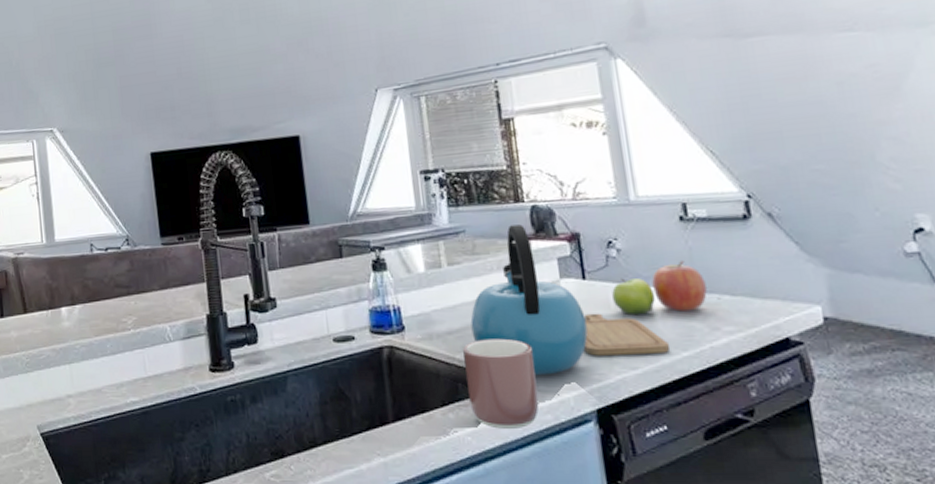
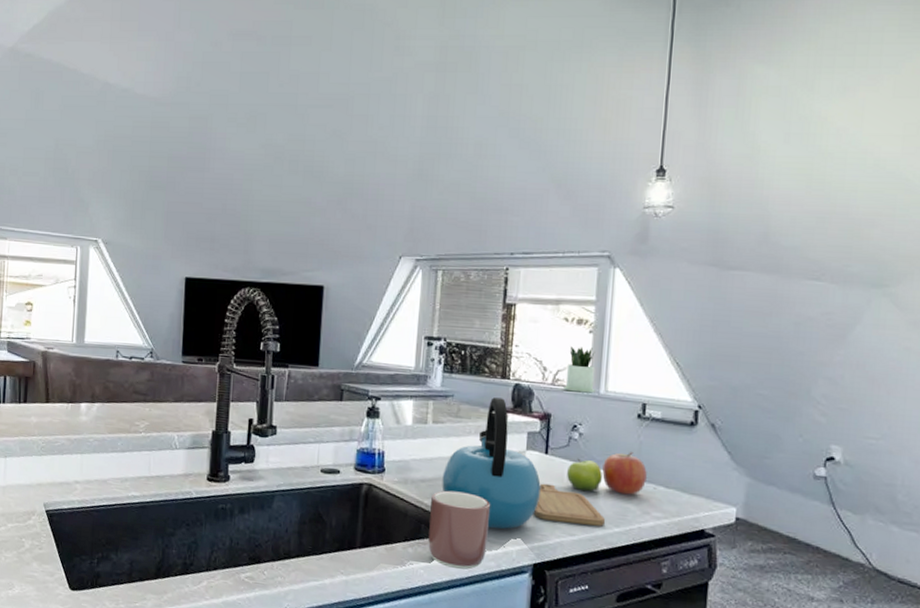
planter: none [584,151,625,205] -> present [563,346,596,394]

